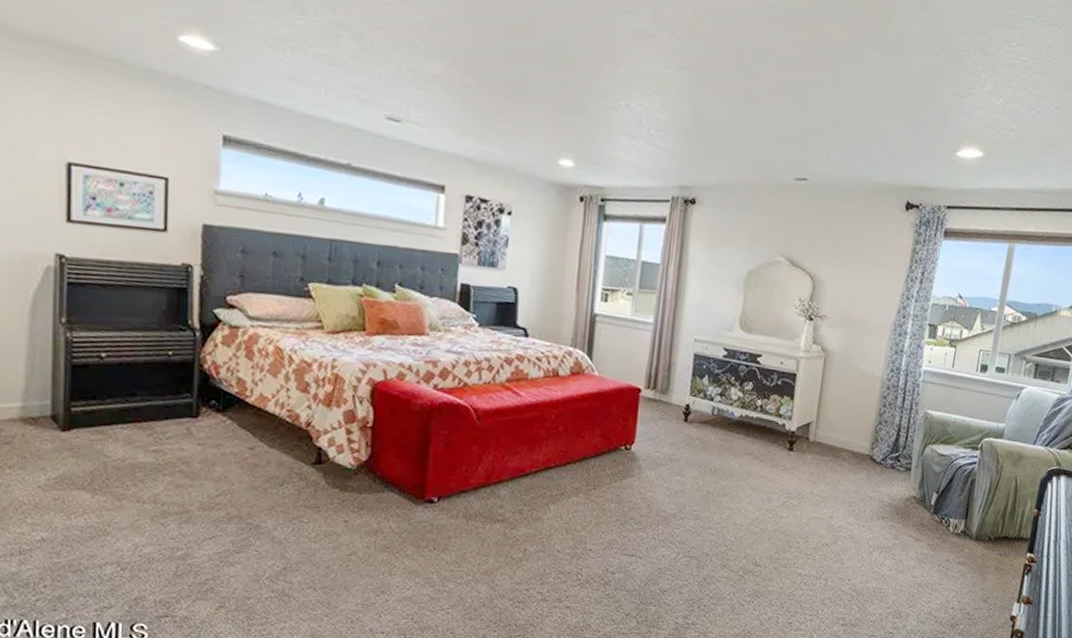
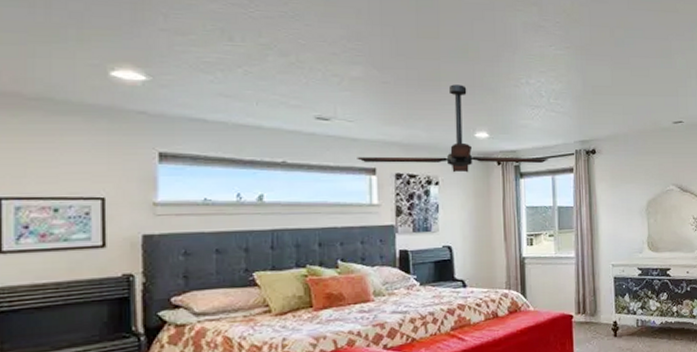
ceiling fan: none [426,97,639,206] -> present [357,84,548,173]

